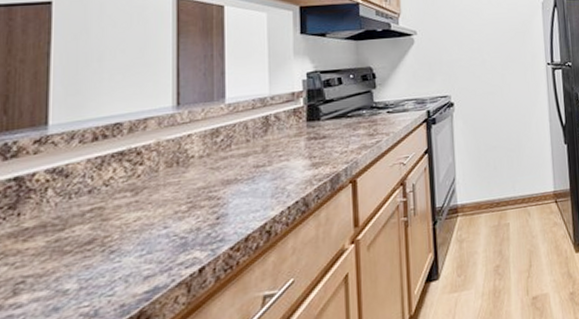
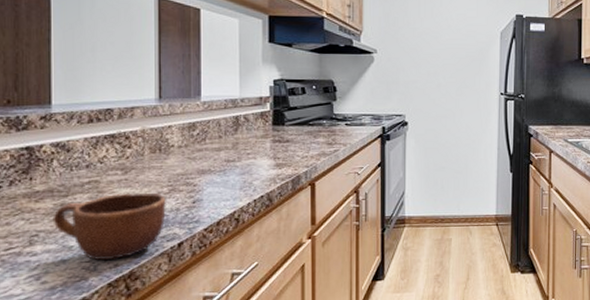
mug: none [44,212,186,303] -> present [52,192,167,261]

